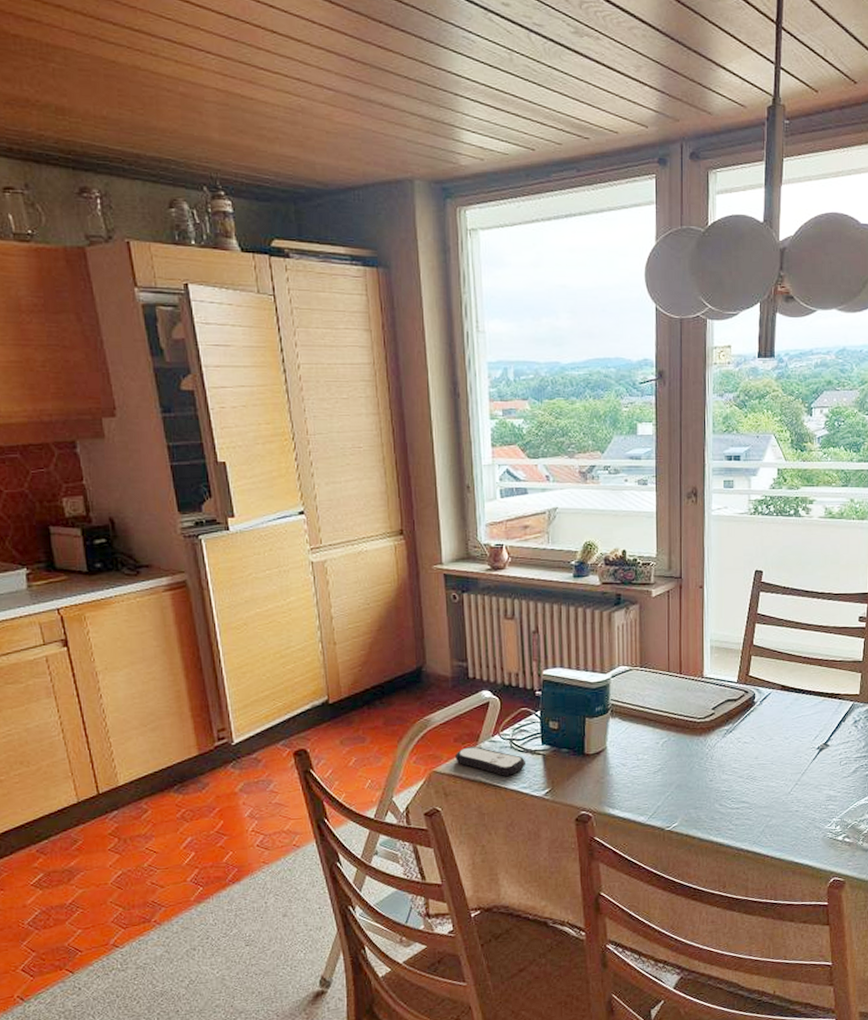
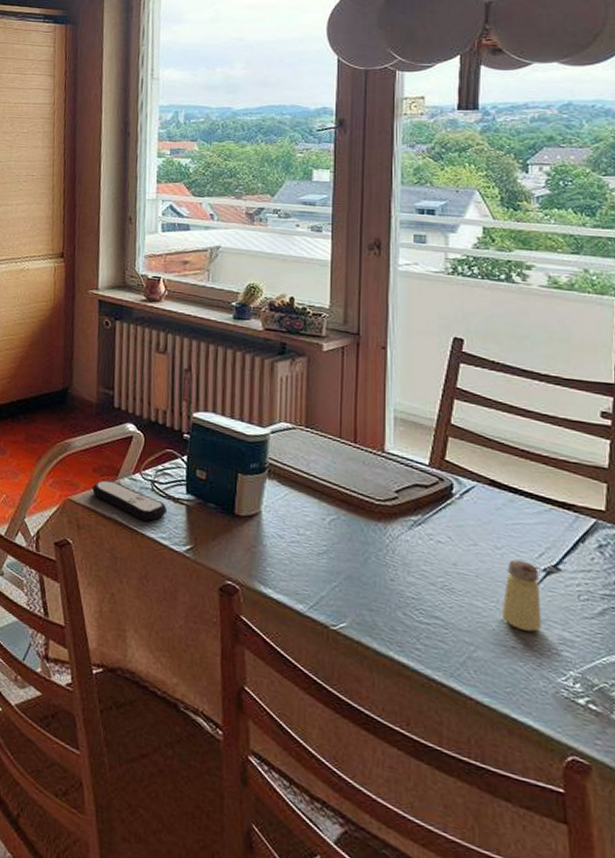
saltshaker: none [788,744,815,797] -> present [501,559,541,632]

